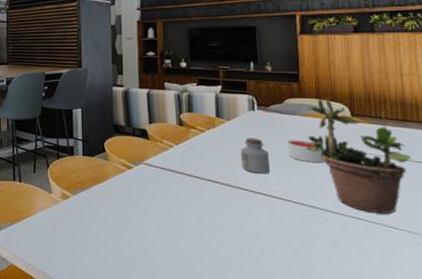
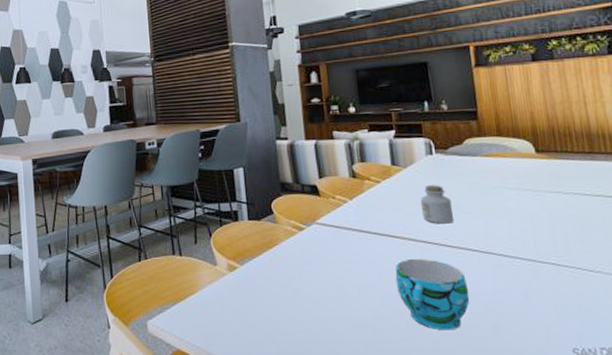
cup: none [212,203,280,271] -> present [395,259,470,331]
candle: present [287,140,325,163] -> none [470,183,511,207]
potted plant: present [305,98,412,214] -> none [488,134,602,257]

